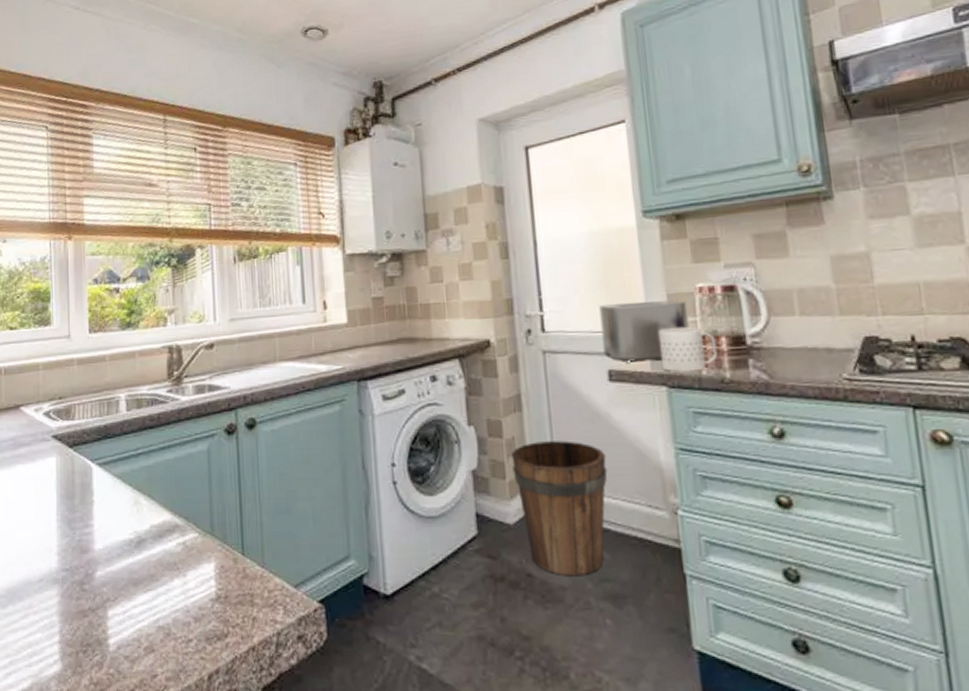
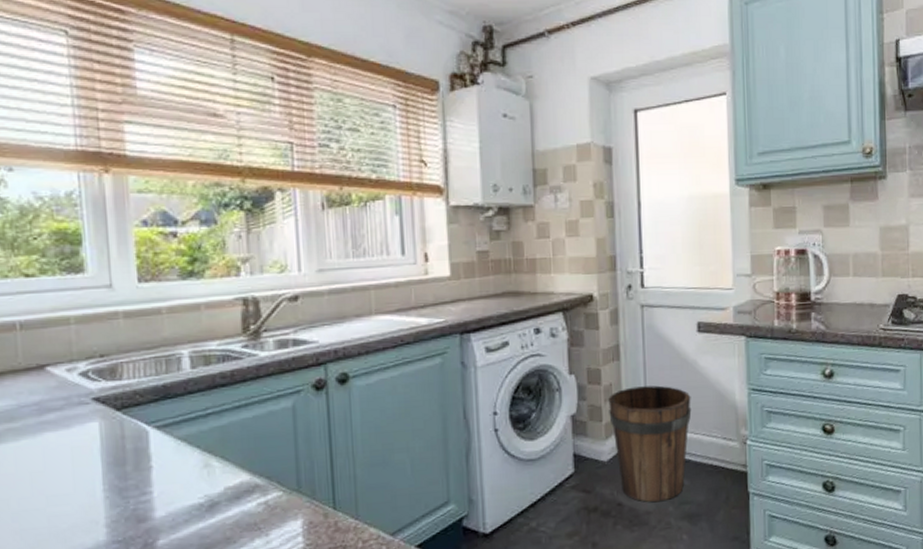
toaster: present [599,299,690,363] -> none [693,260,768,316]
mug: present [657,326,718,373] -> none [741,284,788,324]

